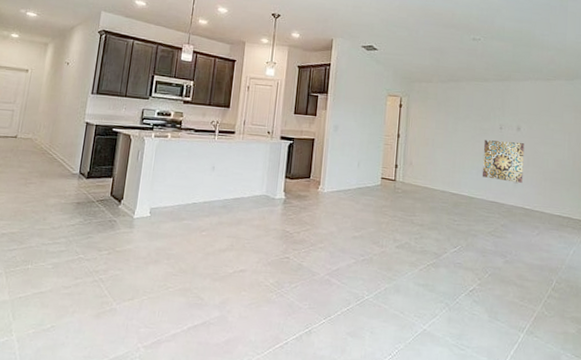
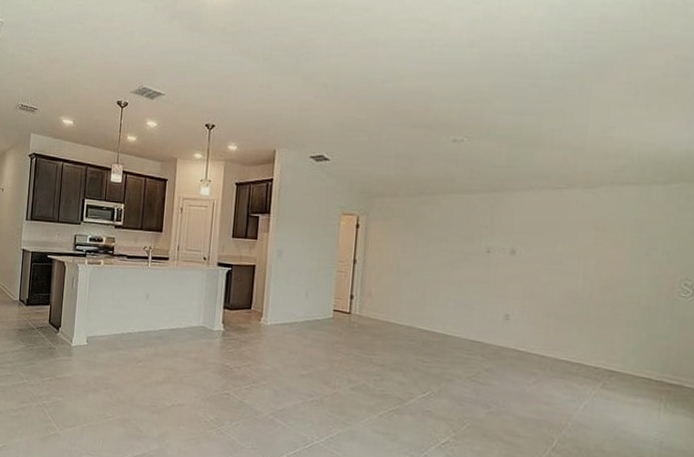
wall art: present [482,140,525,183] -> none [461,266,521,319]

